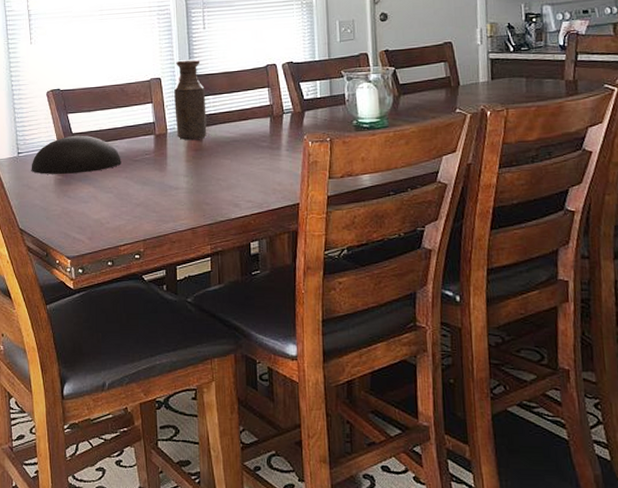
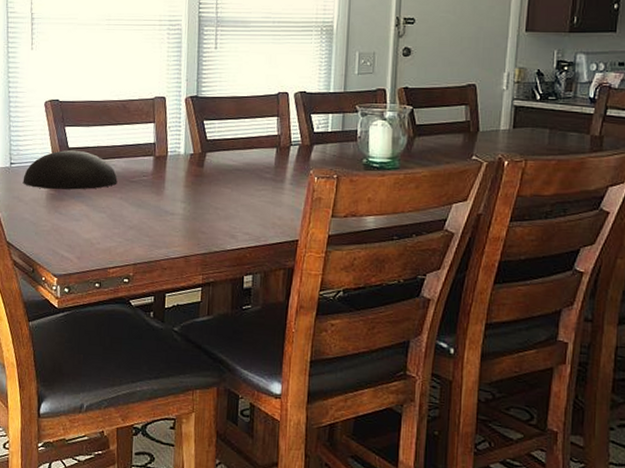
bottle: present [174,59,207,141] -> none [177,80,211,166]

